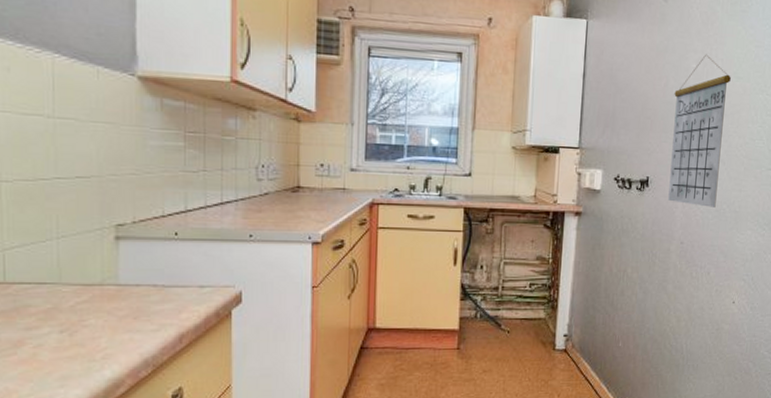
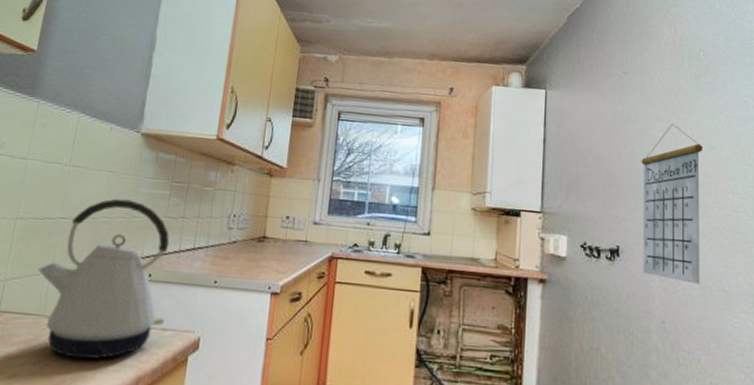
kettle: none [42,153,200,323] -> present [38,198,170,360]

